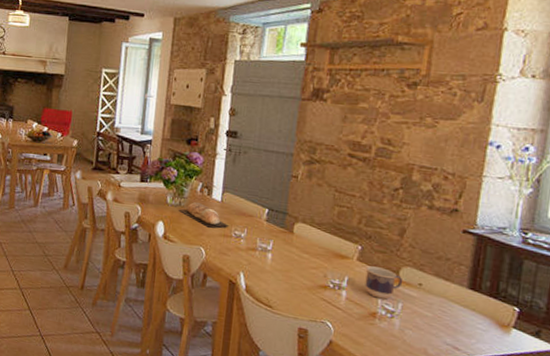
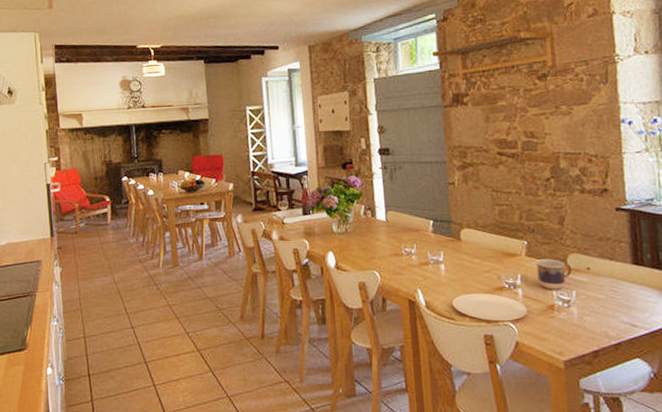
bread loaf: present [178,202,230,228] -> none [346,226,399,250]
plate: none [272,285,349,320] -> present [451,293,528,322]

